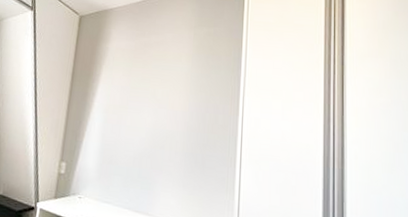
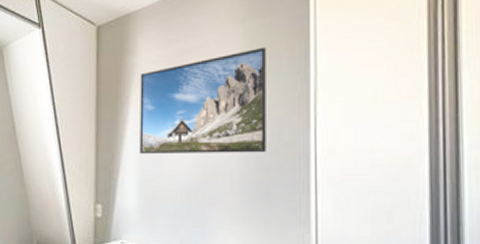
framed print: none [103,49,210,132] -> present [140,46,266,155]

